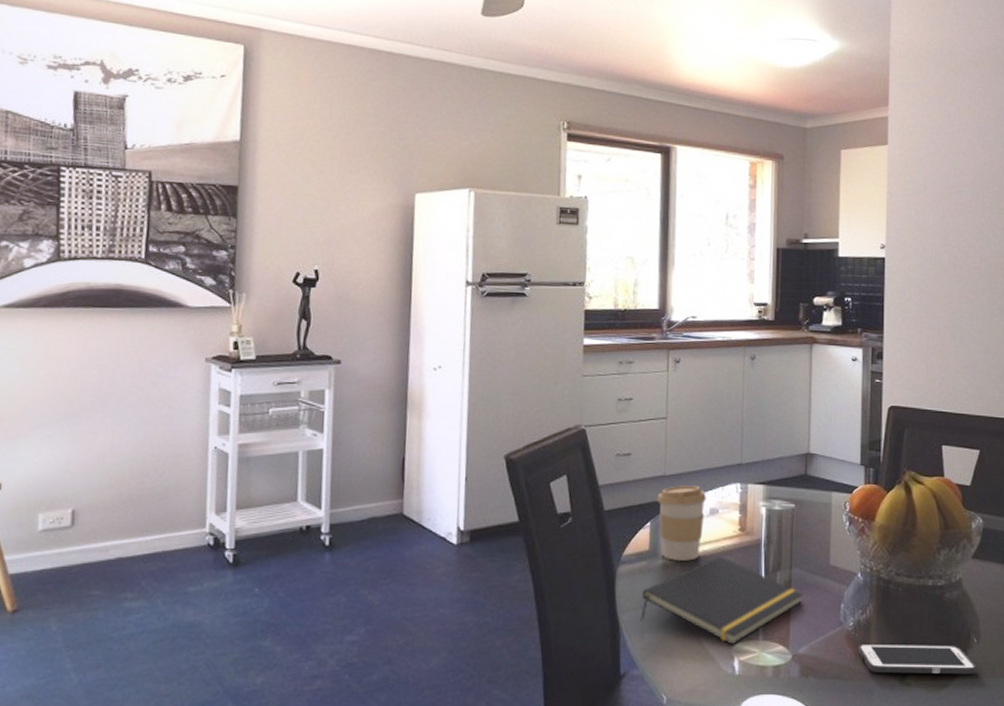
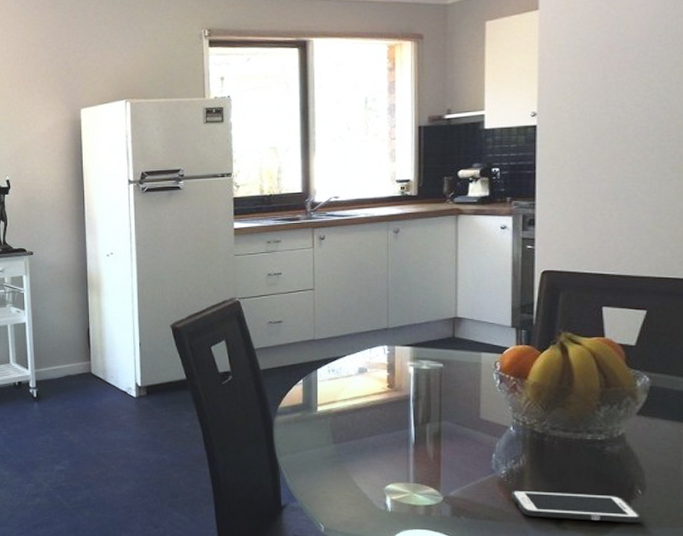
notepad: present [640,556,804,645] -> none [297,409,454,486]
coffee cup: present [656,486,706,561] -> none [308,348,354,413]

